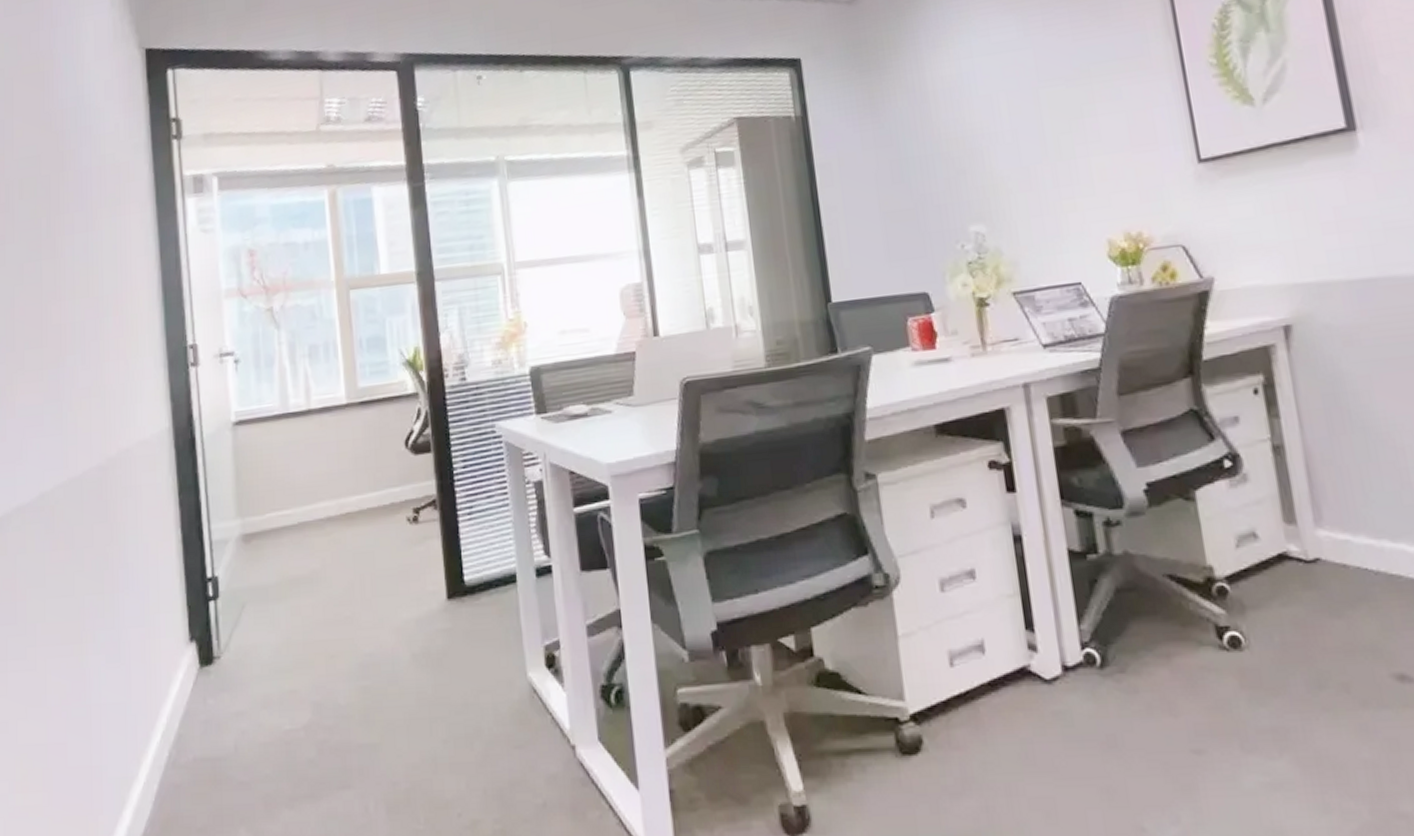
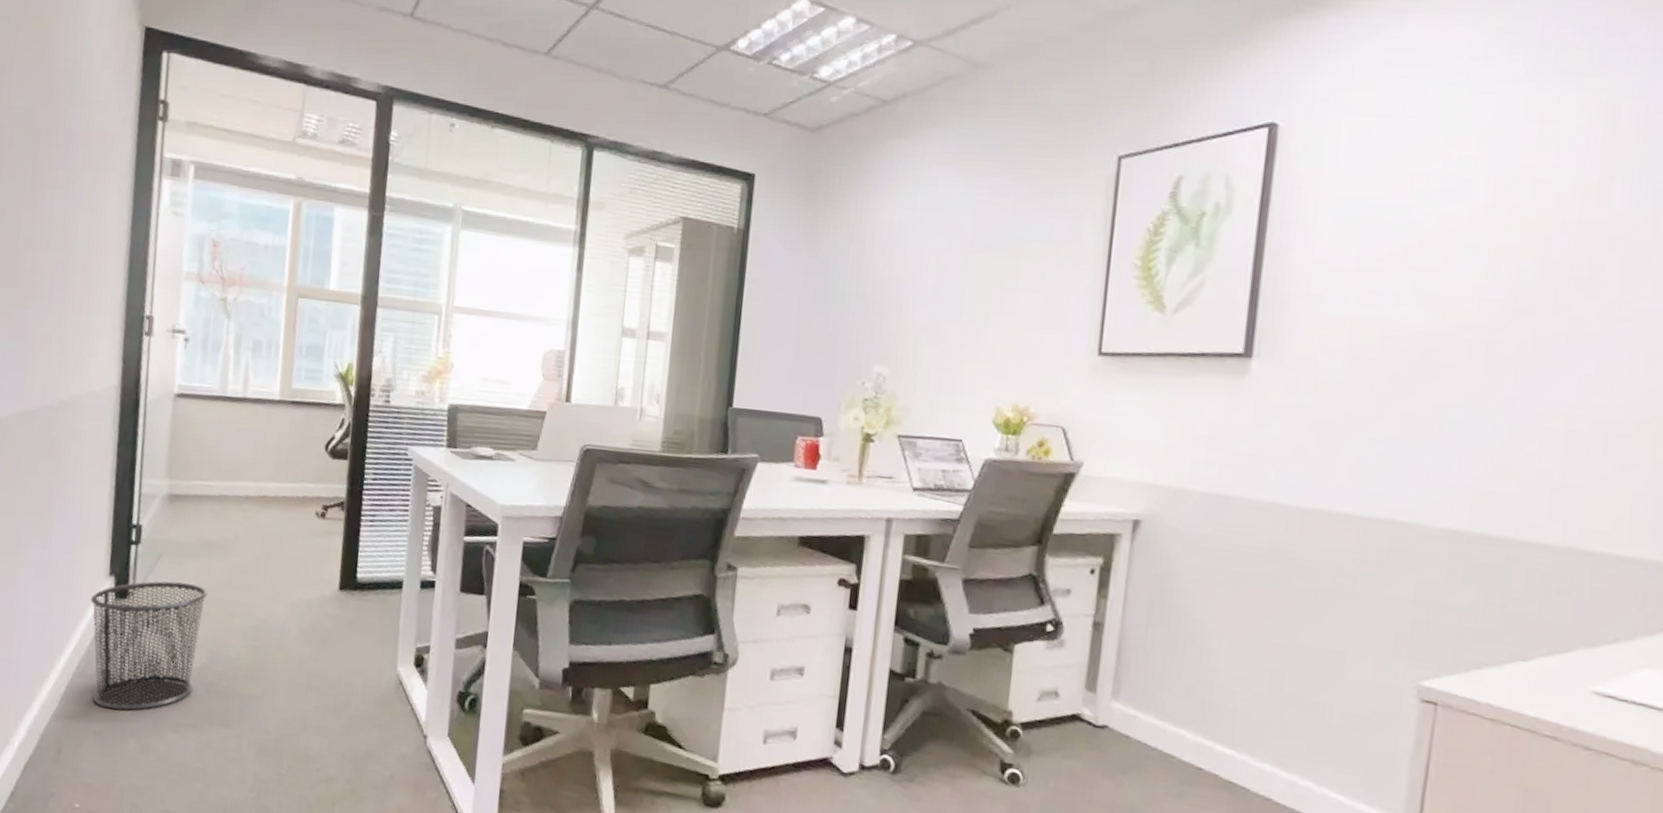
waste bin: none [172,631,302,799] -> present [90,581,208,711]

